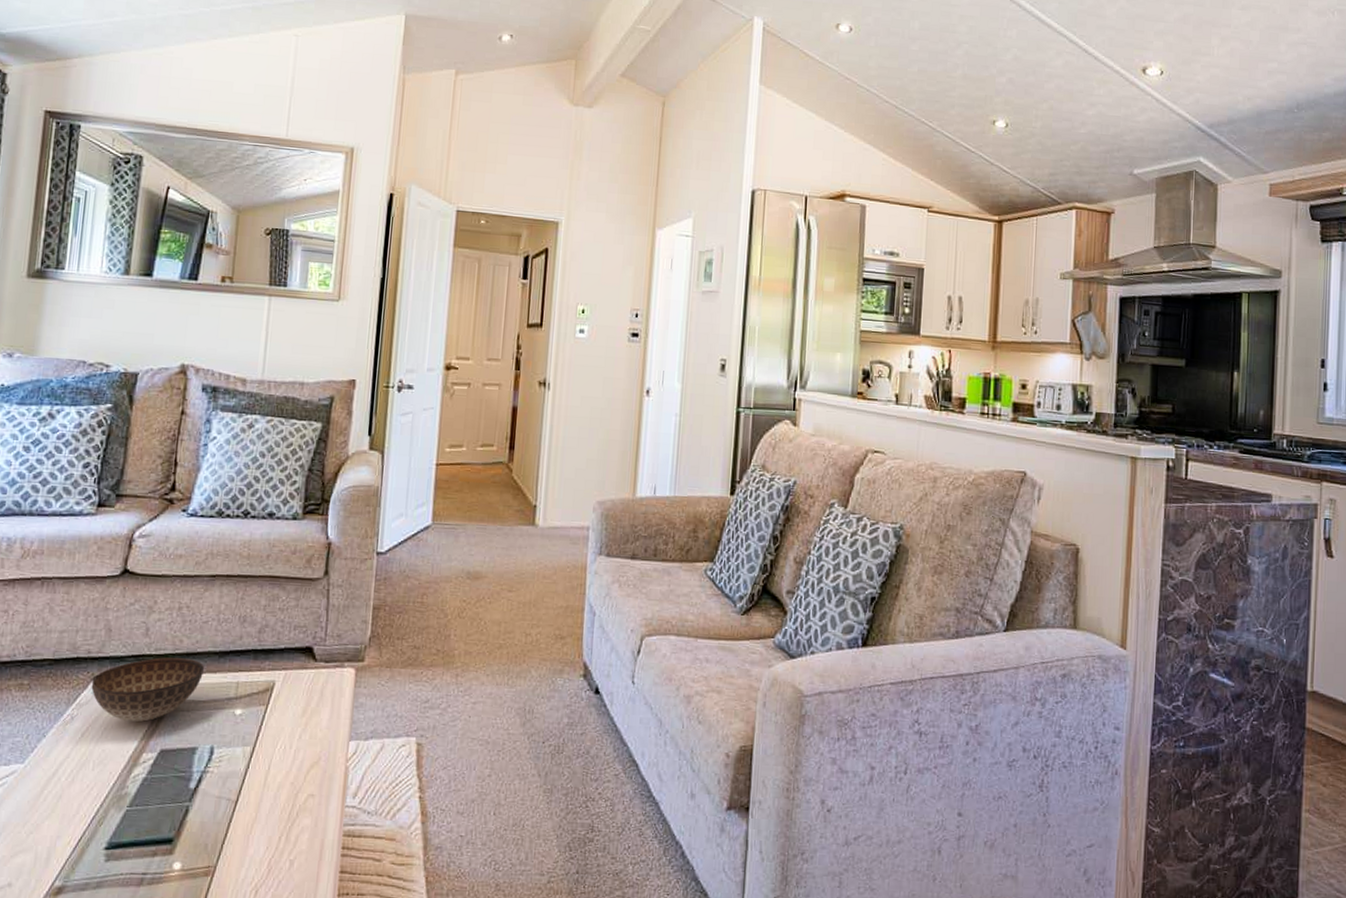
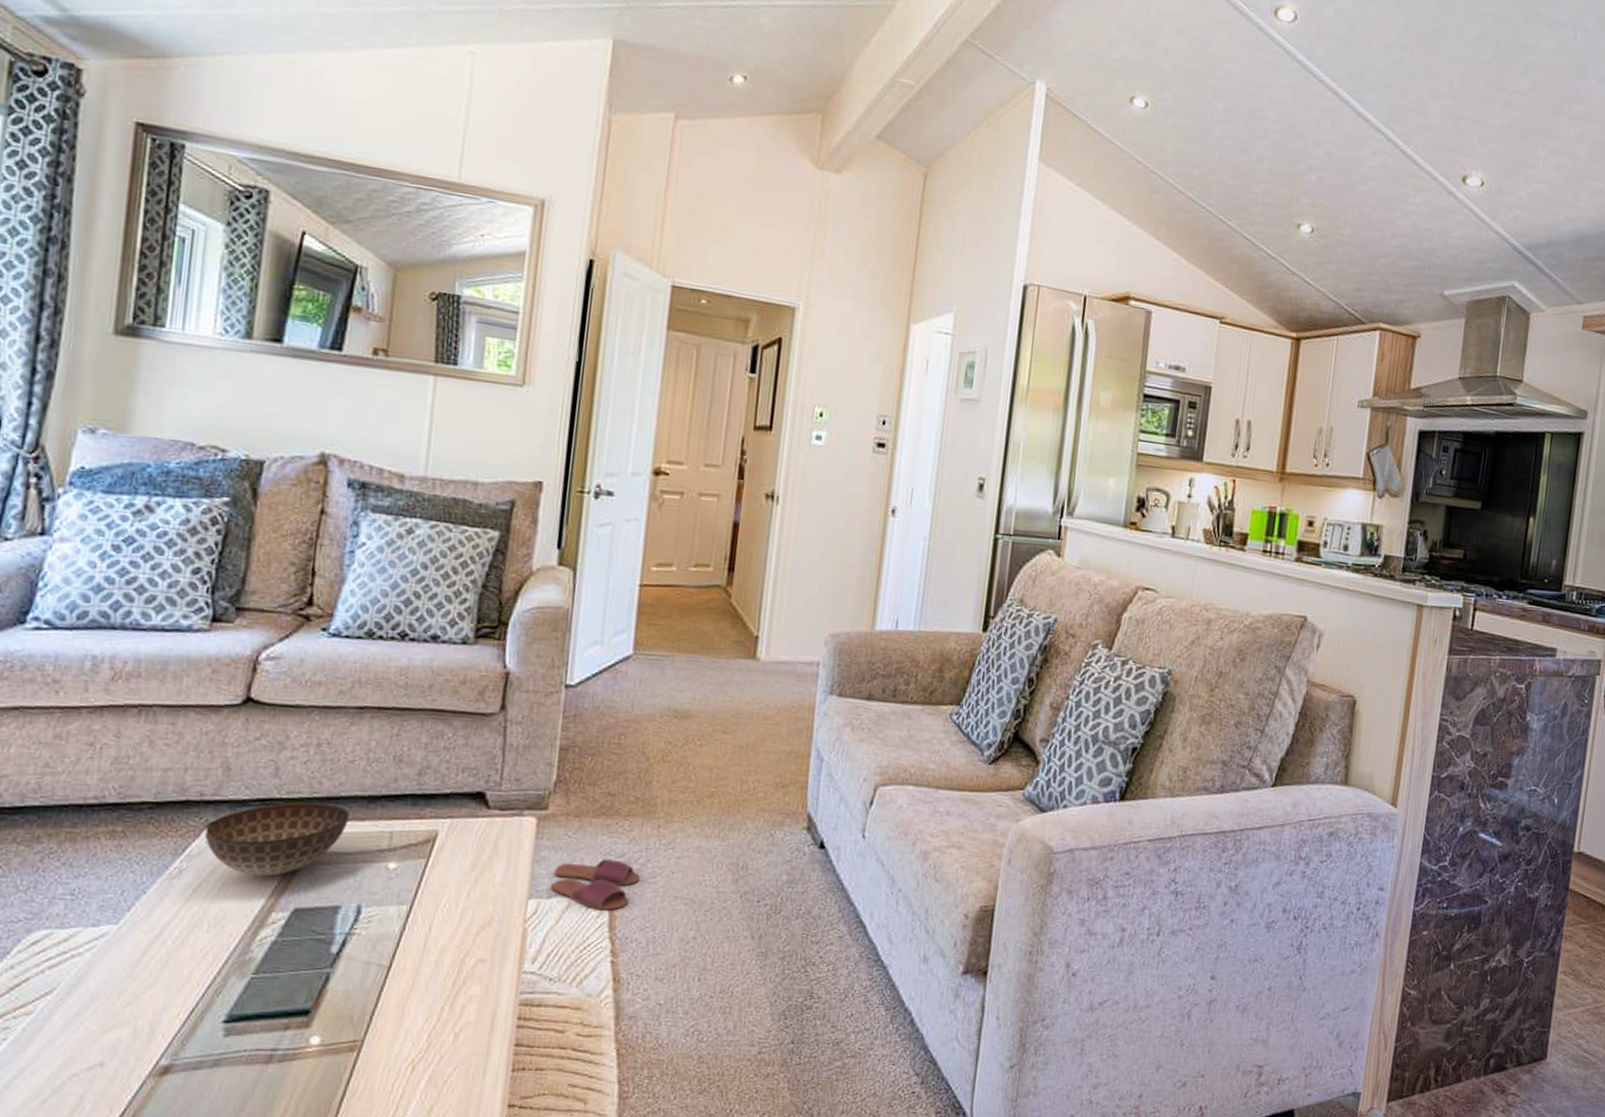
slippers: none [367,705,442,751] -> present [549,859,640,911]

